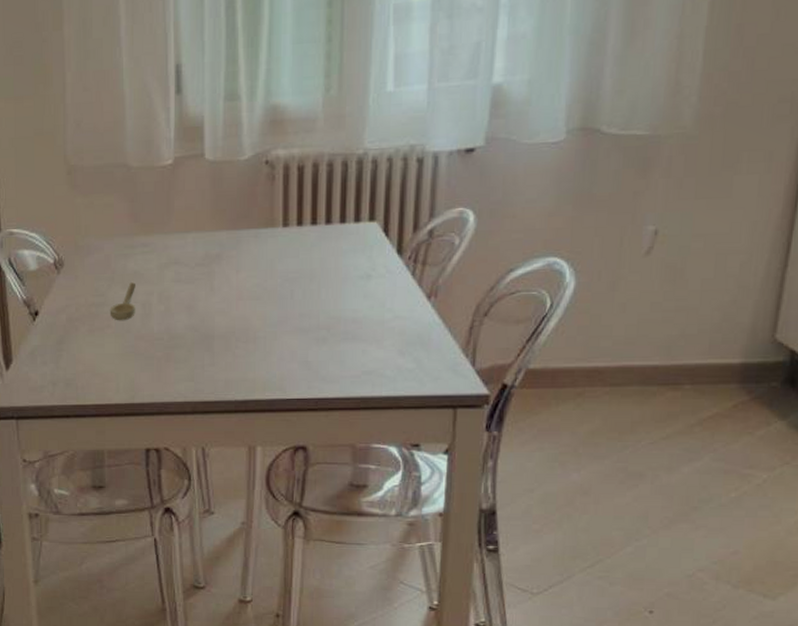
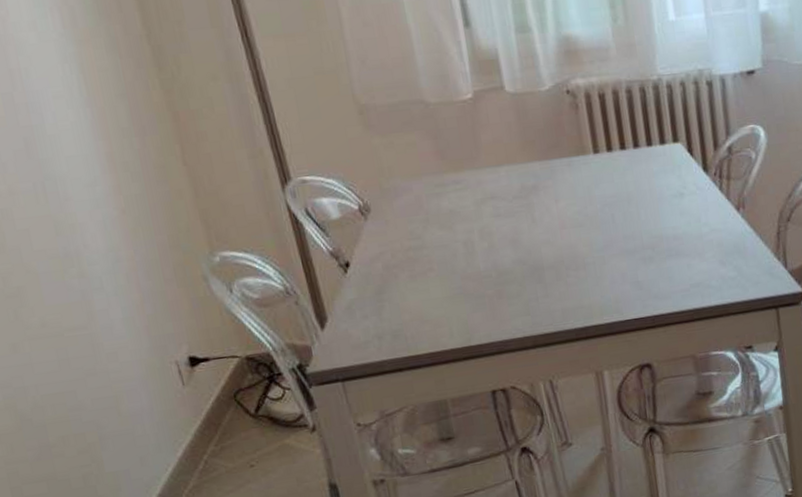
spoon: present [109,282,135,321] -> none [429,221,458,263]

